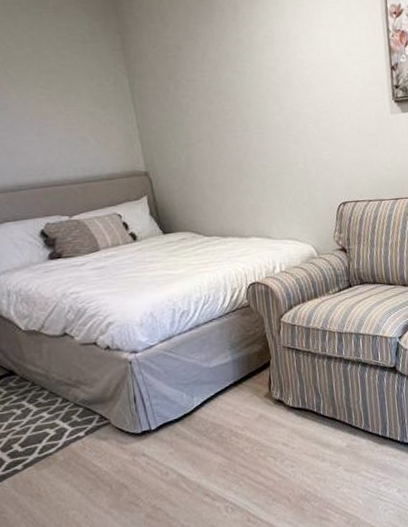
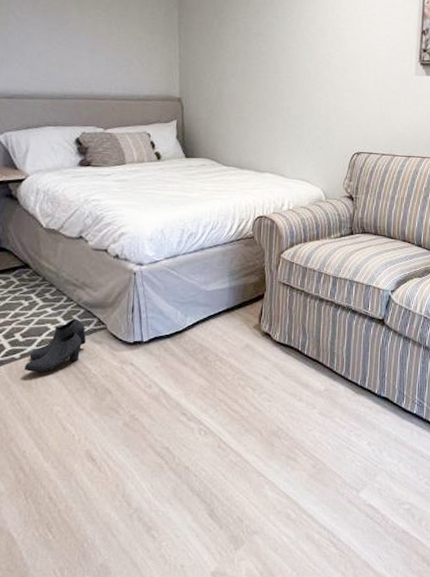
shoe: none [30,418,91,481] -> present [25,318,86,372]

